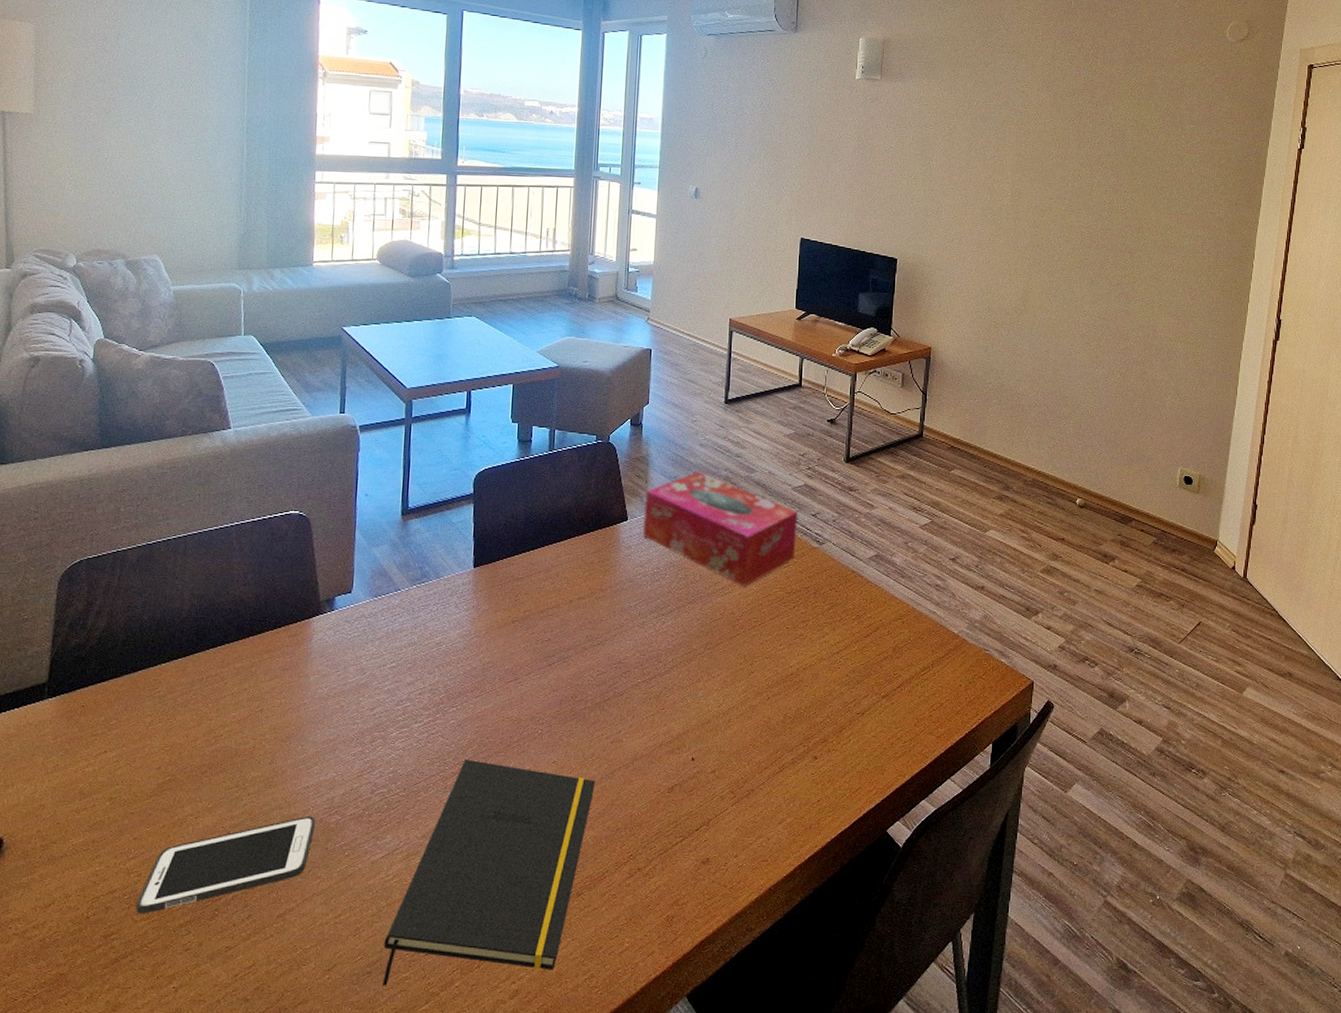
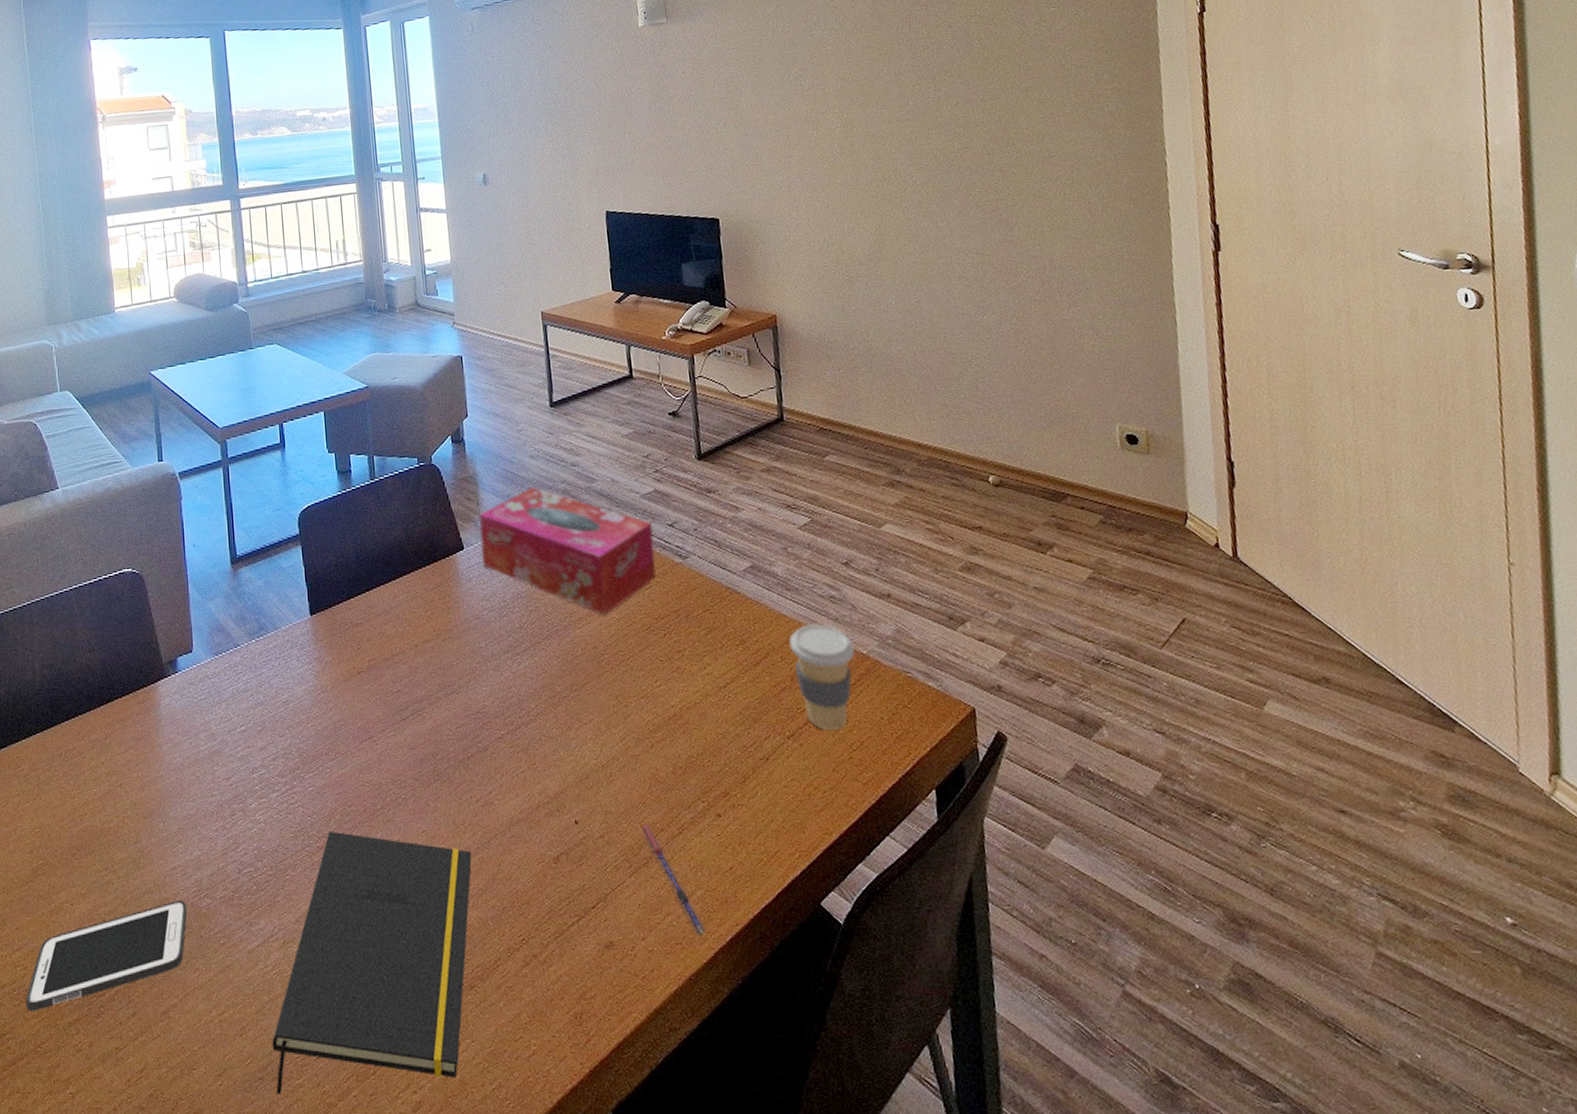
pen: none [748,762,790,854] -> present [641,824,707,935]
coffee cup: none [897,606,949,694] -> present [789,624,856,732]

